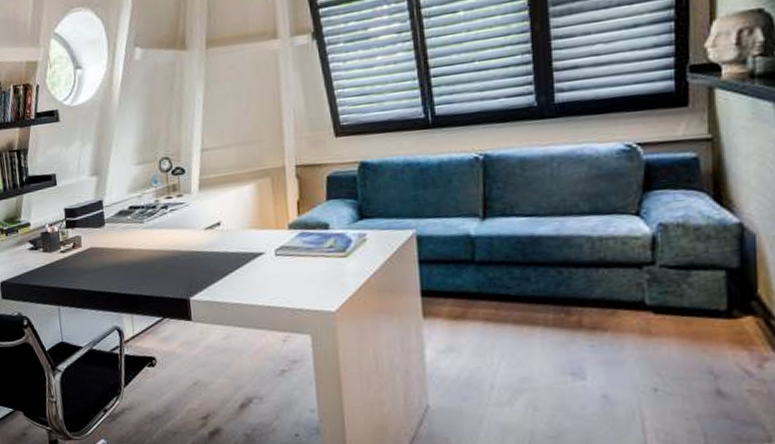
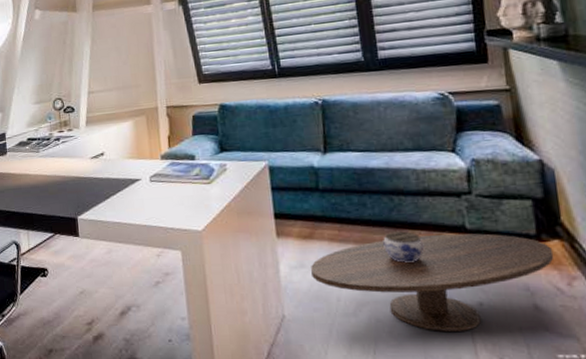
coffee table: none [461,310,745,421] -> present [311,233,554,331]
jar: none [547,309,595,345] -> present [383,231,424,263]

